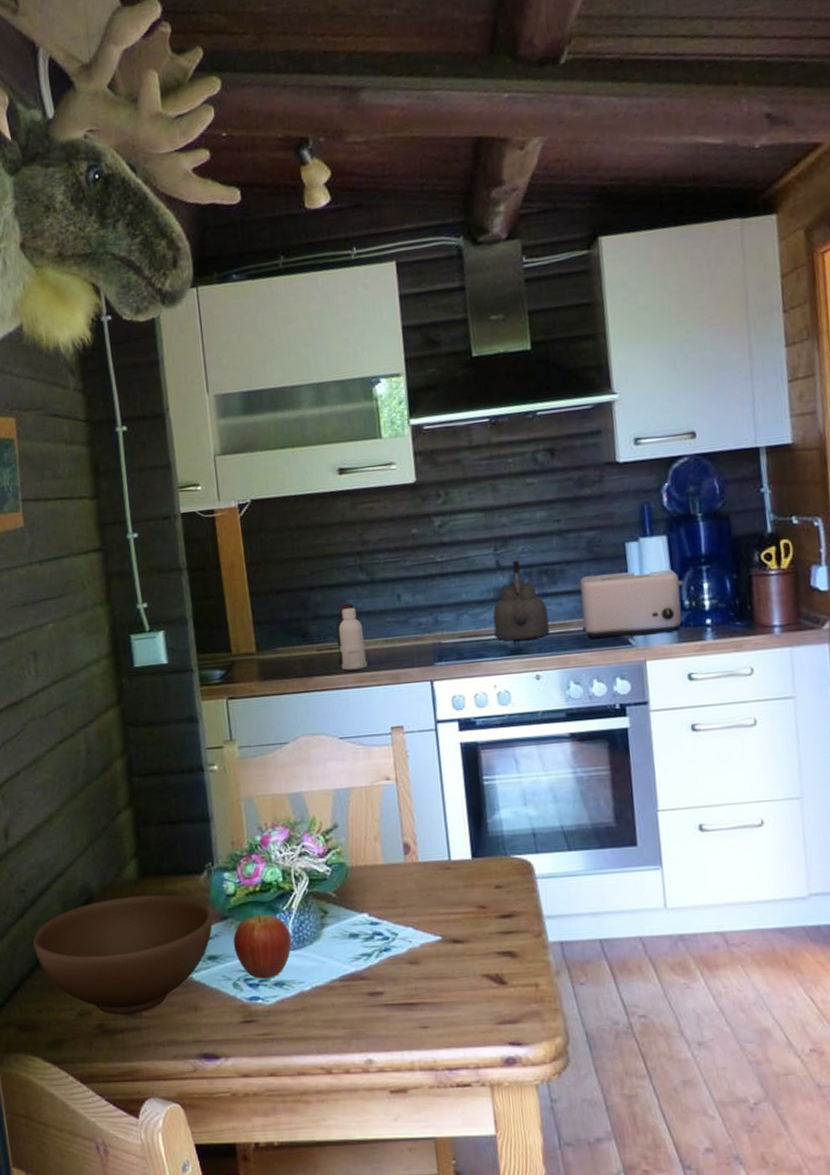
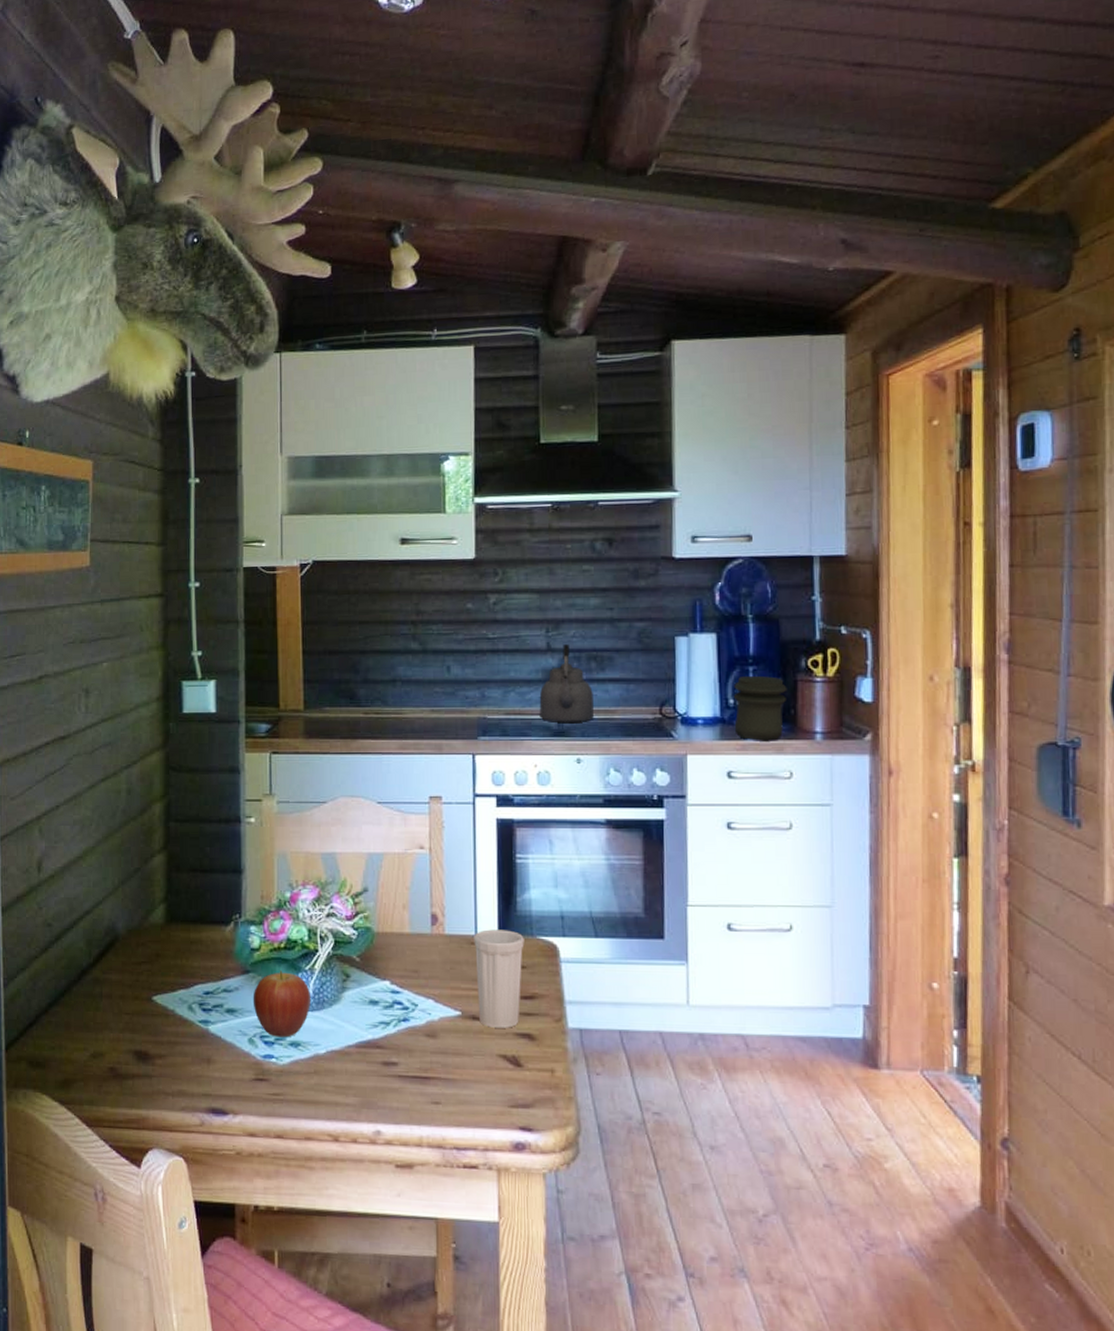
bowl: present [32,894,213,1015] -> none [53,940,235,1061]
bottle: present [336,603,368,672] -> none [384,670,412,738]
cup: none [447,851,500,949] -> present [474,929,524,1028]
toaster: present [580,568,684,639] -> none [626,665,730,729]
jar: none [688,574,742,641] -> present [733,675,787,741]

